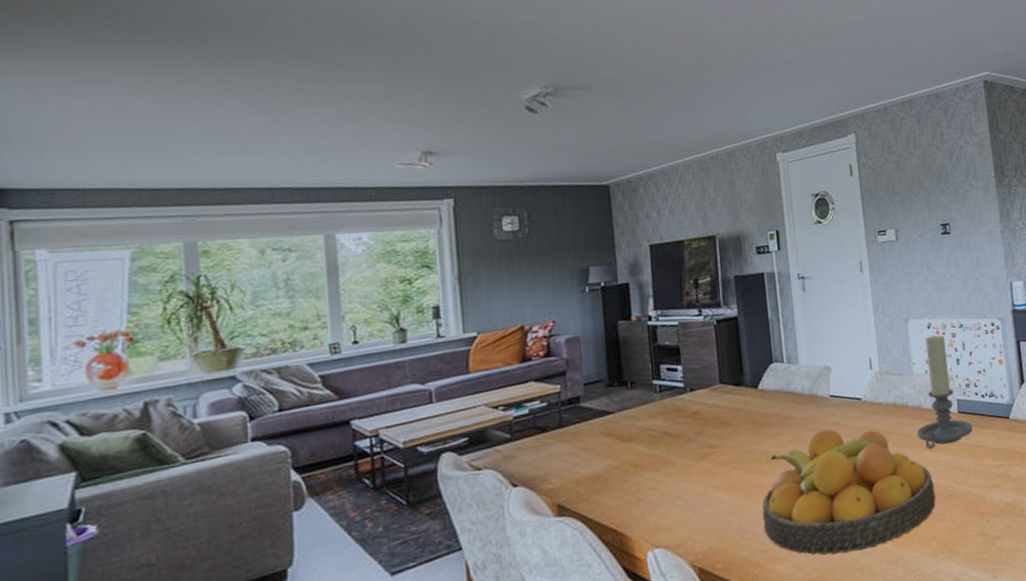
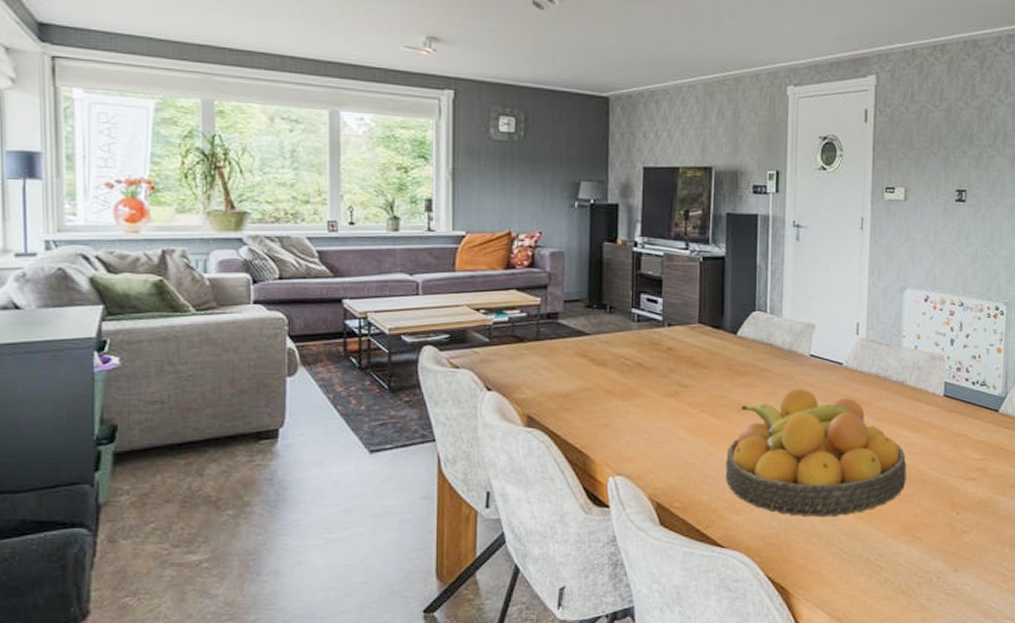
candle holder: present [917,334,973,449] -> none [896,309,957,428]

